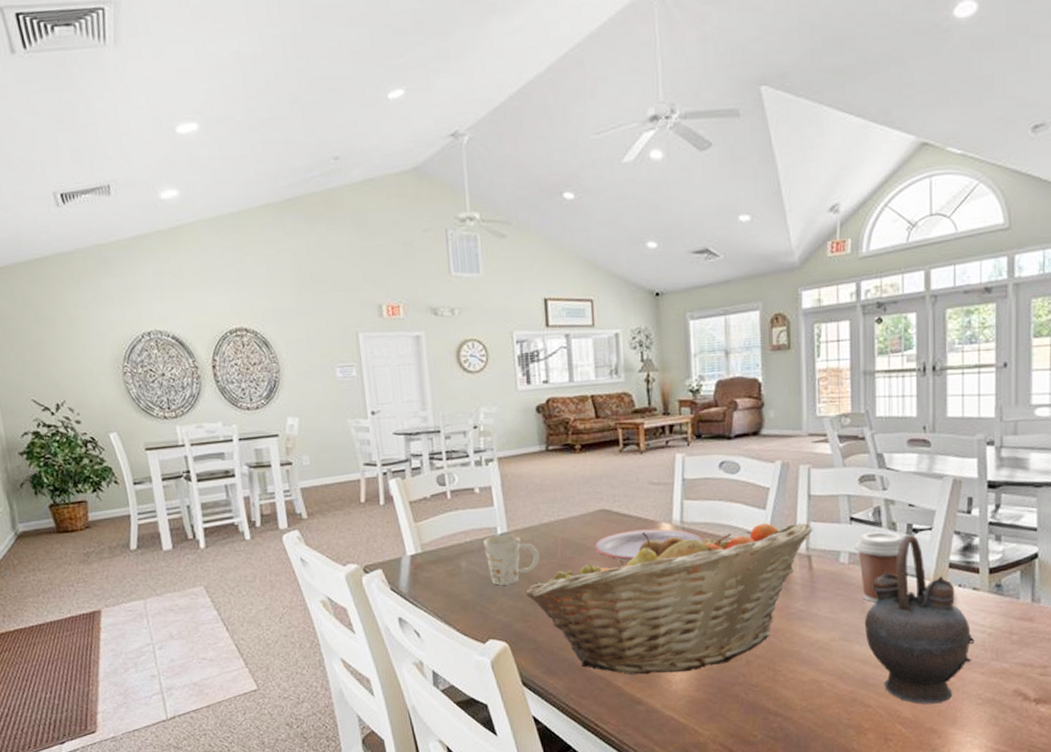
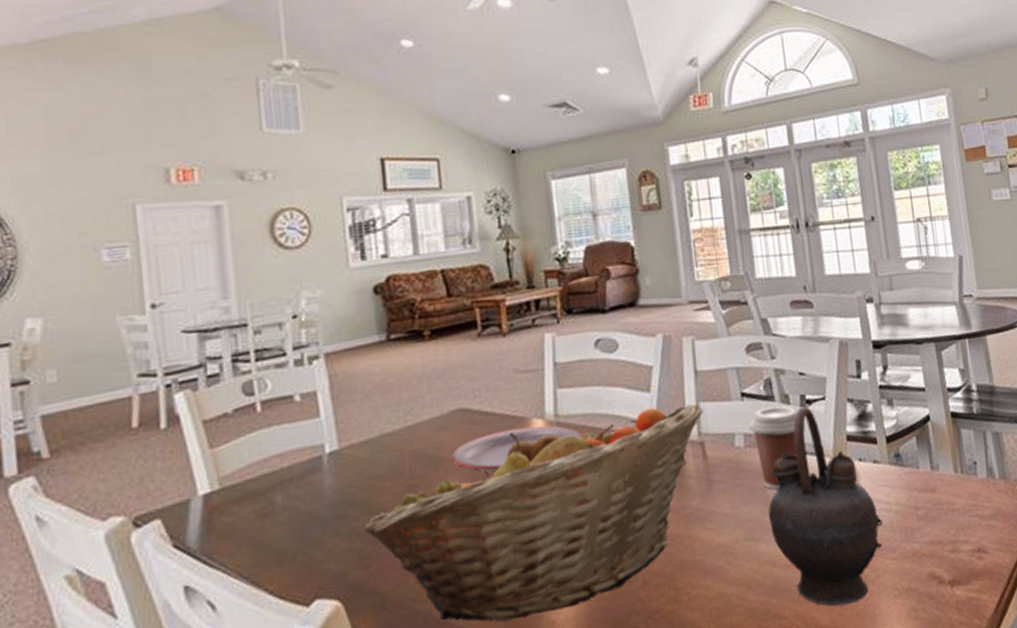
mug: present [483,534,540,586] -> none [306,452,383,523]

